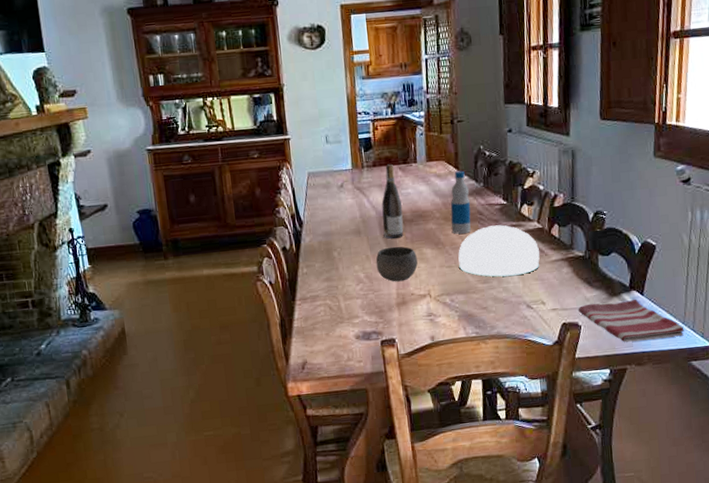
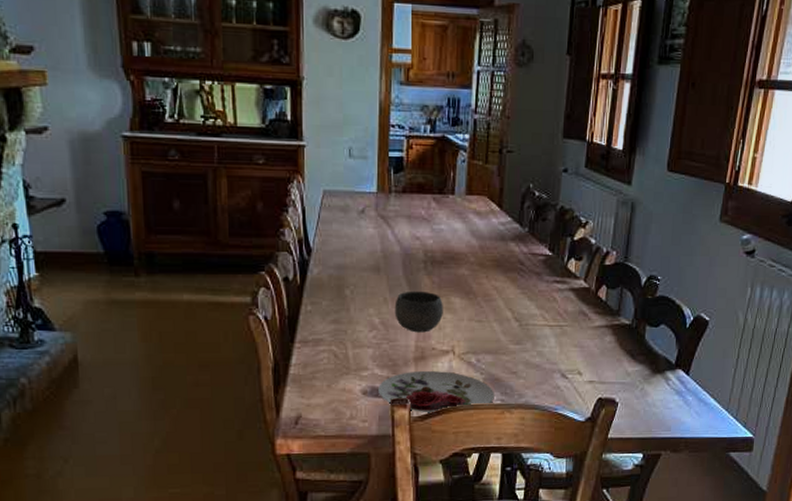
plate: none [369,312,470,350] -> present [378,371,494,415]
wine bottle: present [381,165,404,239] -> none [407,193,431,281]
bottle: present [450,170,471,234] -> none [486,210,512,284]
plate: present [458,225,540,277] -> none [490,279,582,339]
dish towel: present [578,299,684,343] -> none [616,378,727,426]

